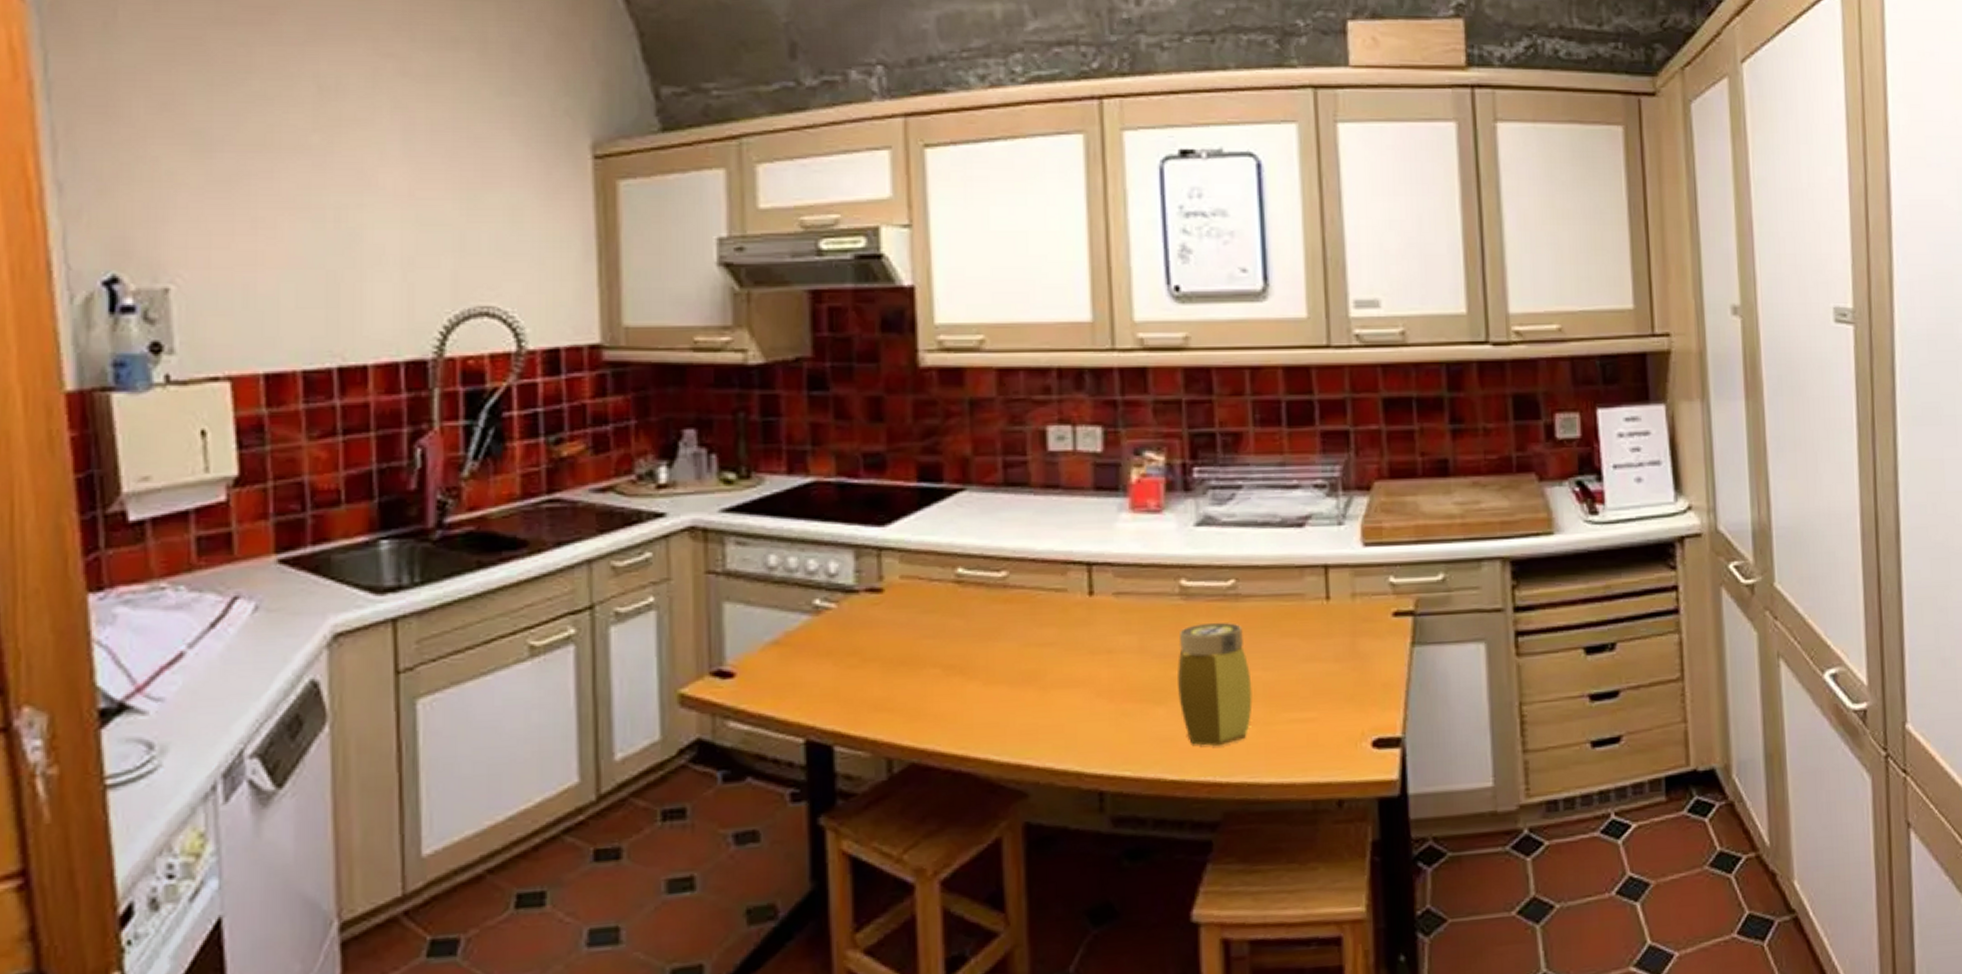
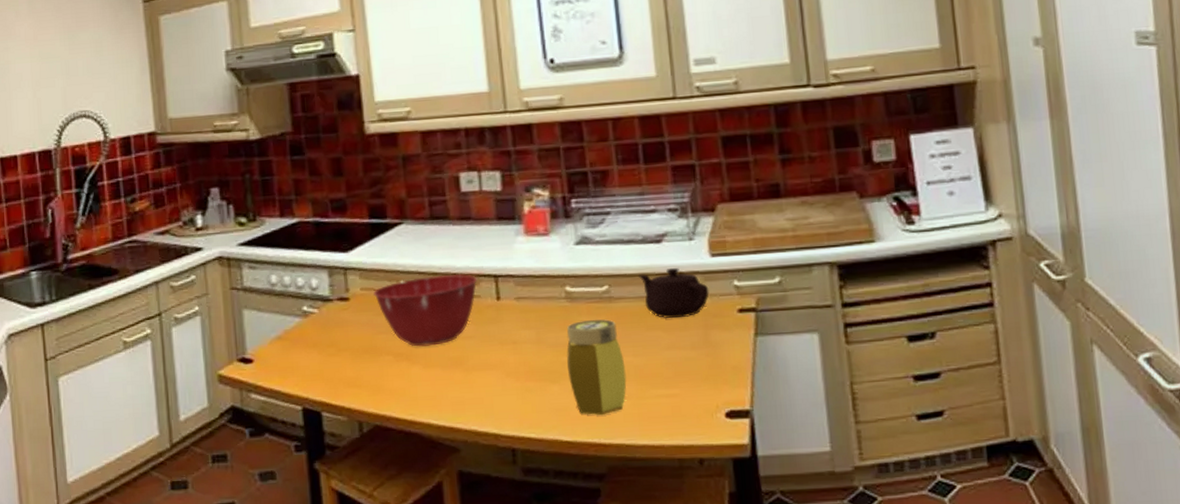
mixing bowl: none [918,560,1064,656] -> present [374,274,477,347]
teapot: none [1272,559,1360,623] -> present [638,268,710,319]

